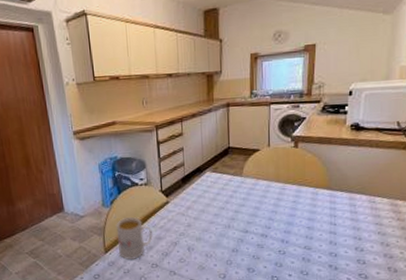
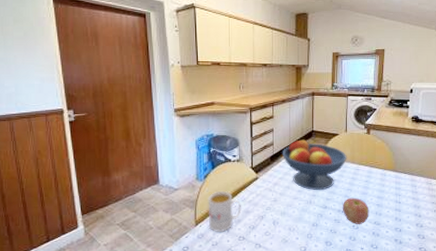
fruit bowl: none [194,157,271,213] -> present [282,138,347,190]
apple: none [267,220,298,249] -> present [343,197,369,224]

